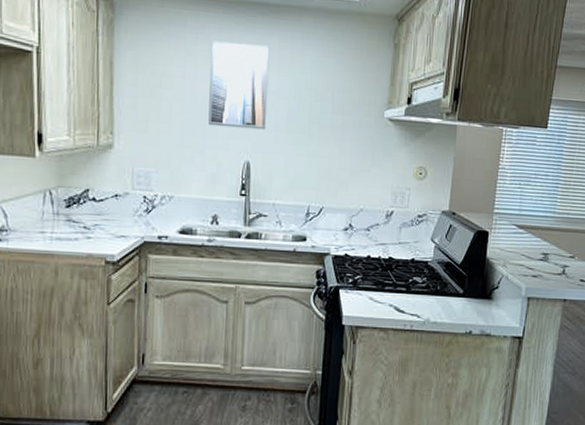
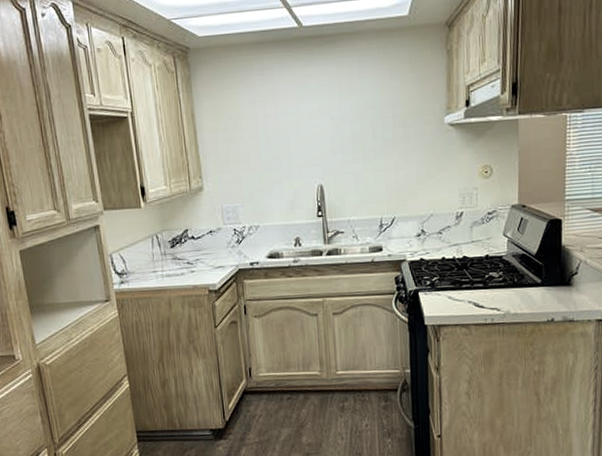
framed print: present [208,40,270,130] -> none [276,74,334,157]

